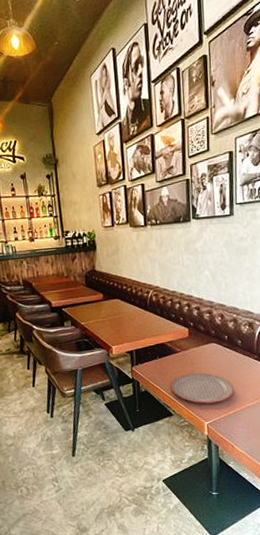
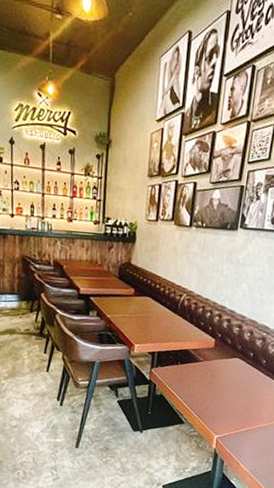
plate: present [171,373,234,404] -> none [187,385,250,418]

